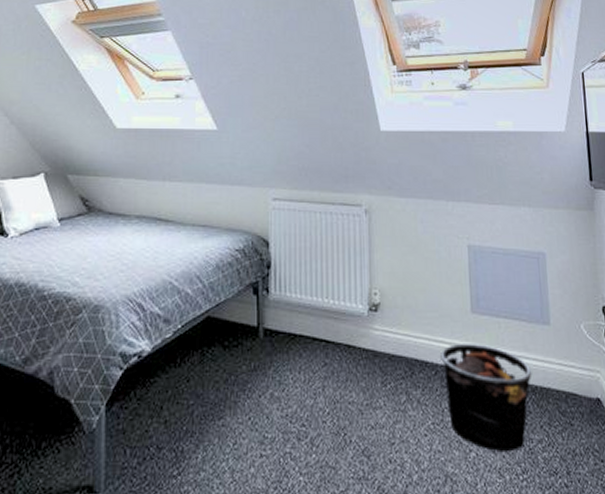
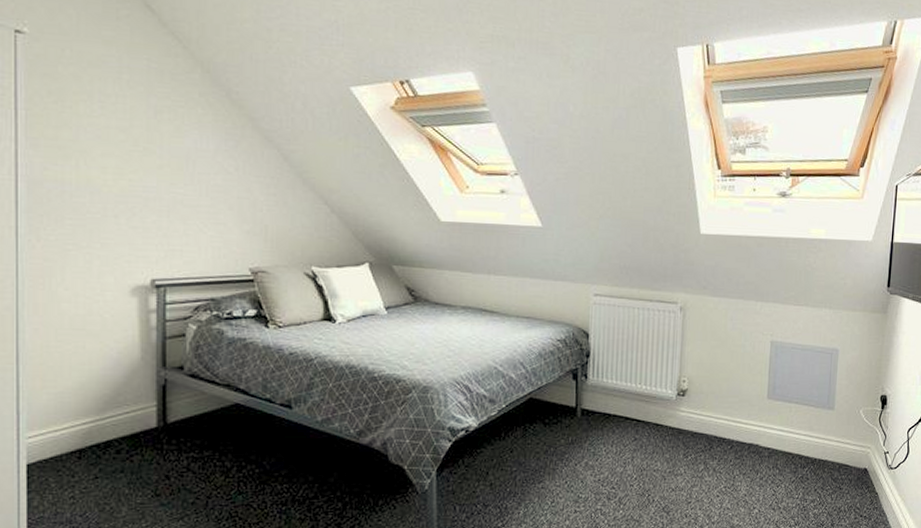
trash bin: present [440,342,532,451] -> none [737,423,814,508]

